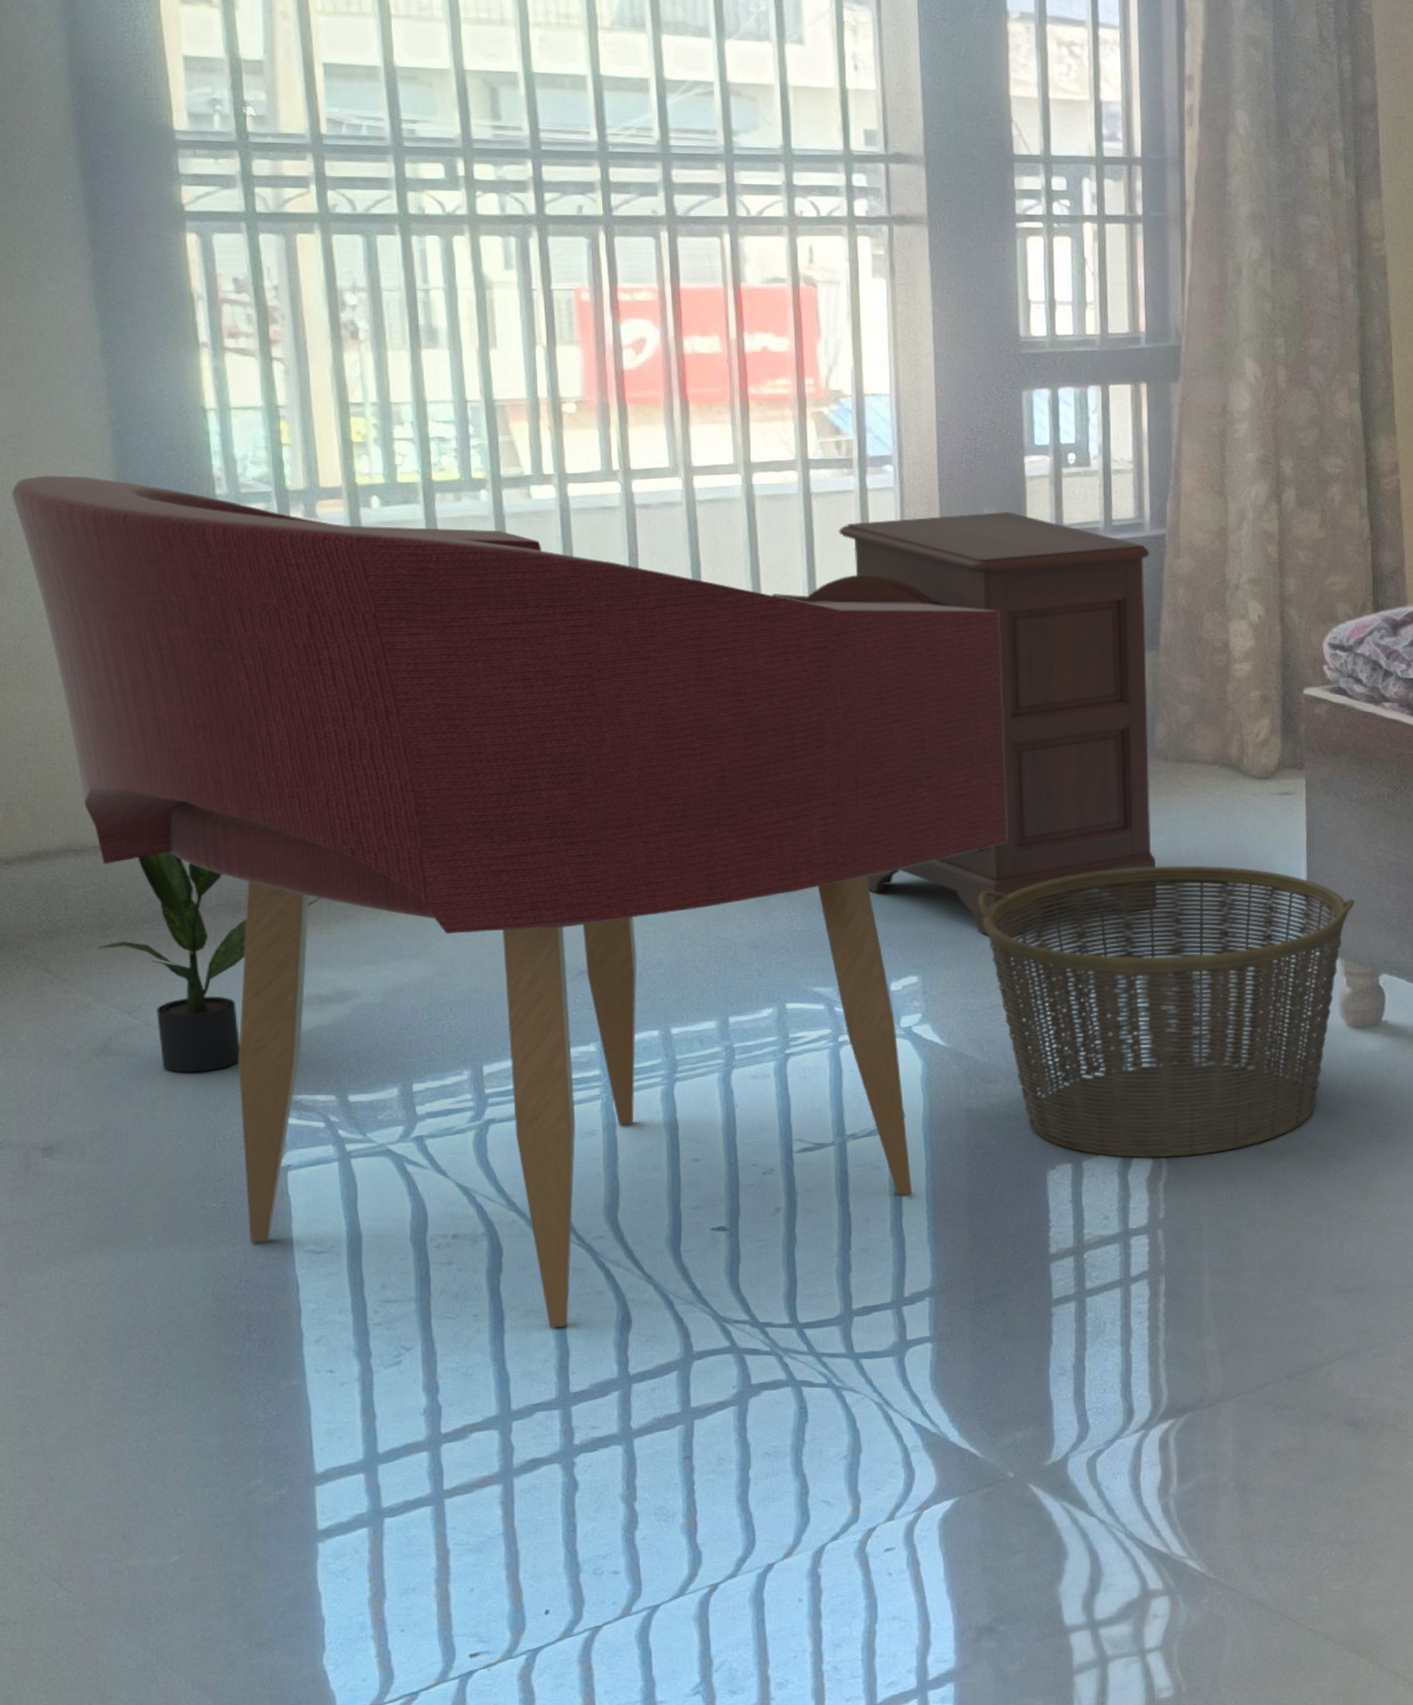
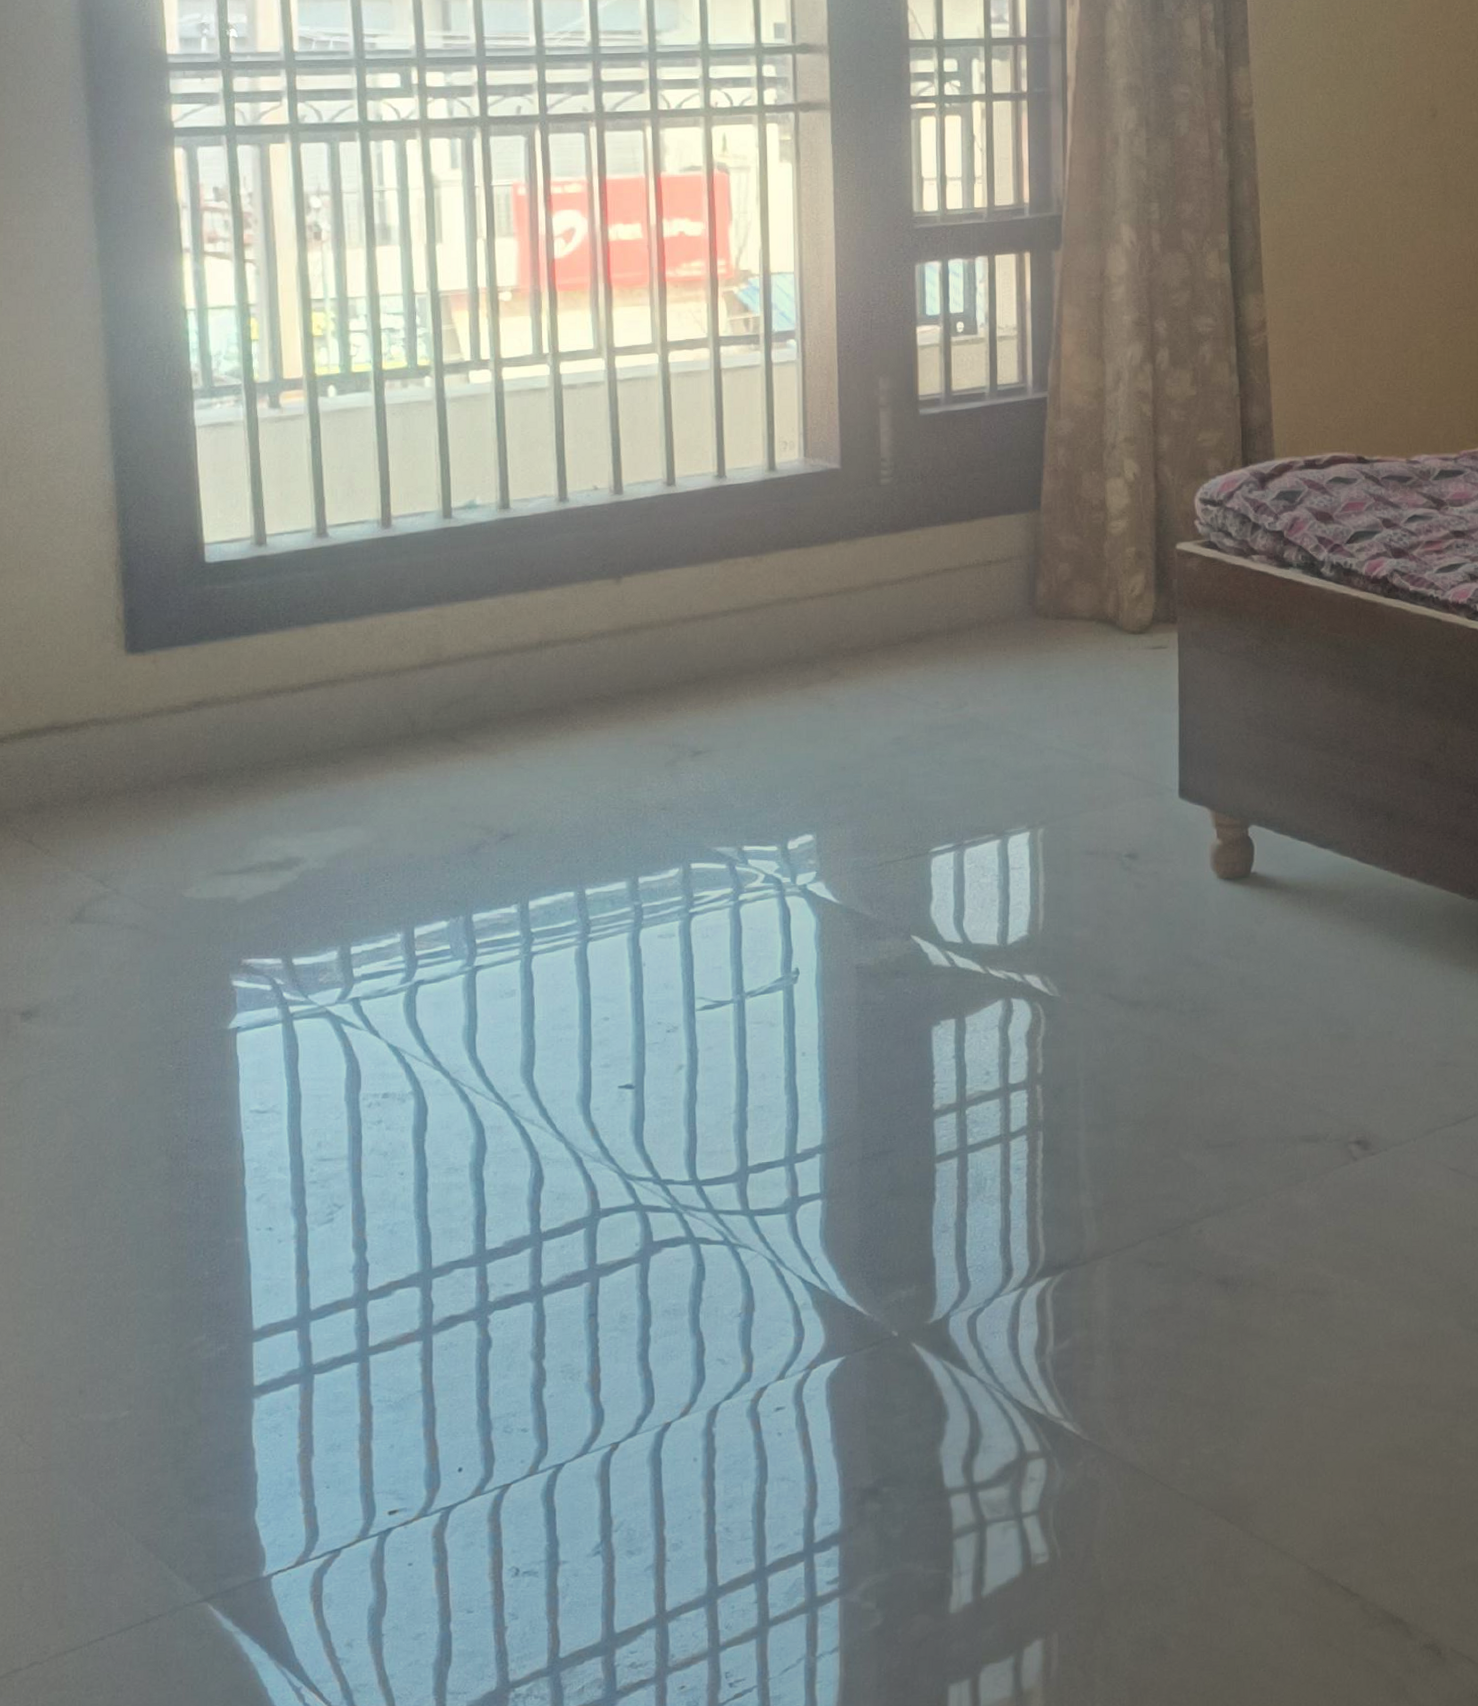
armchair: present [12,475,1008,1329] -> none [17,376,898,1186]
potted plant: present [97,851,321,1073] -> none [75,727,274,939]
nightstand: present [772,512,1157,936] -> none [684,381,1037,794]
basket: present [978,865,1355,1158] -> none [870,720,1225,1013]

